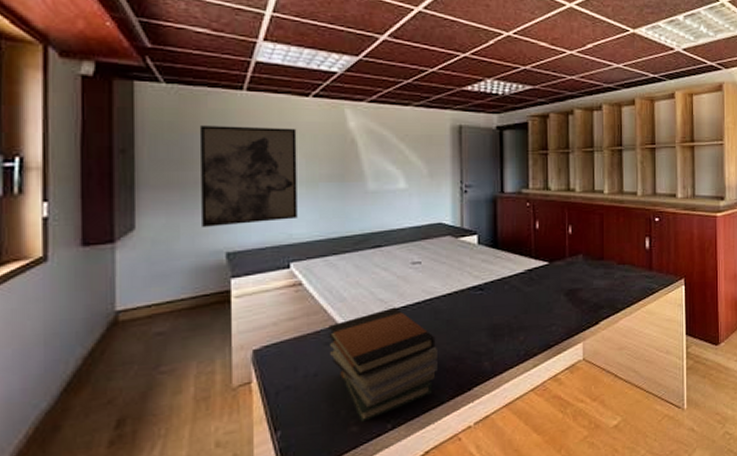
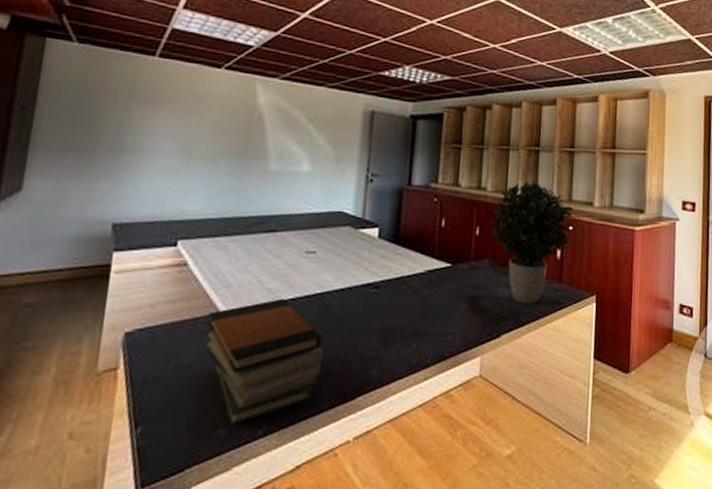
wall art: present [199,125,297,227] -> none [92,88,204,195]
potted plant: none [582,179,658,292] -> present [491,181,573,304]

